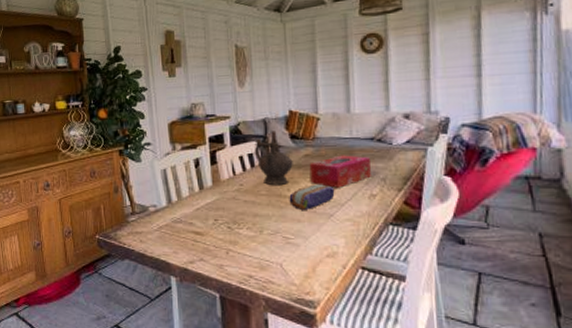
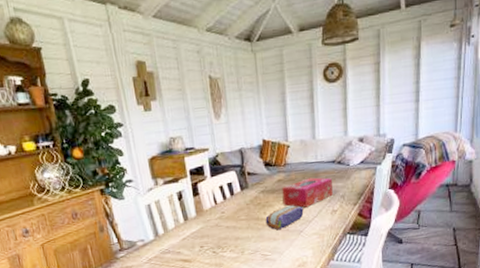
ceremonial vessel: present [255,131,293,186] -> none [233,160,268,211]

